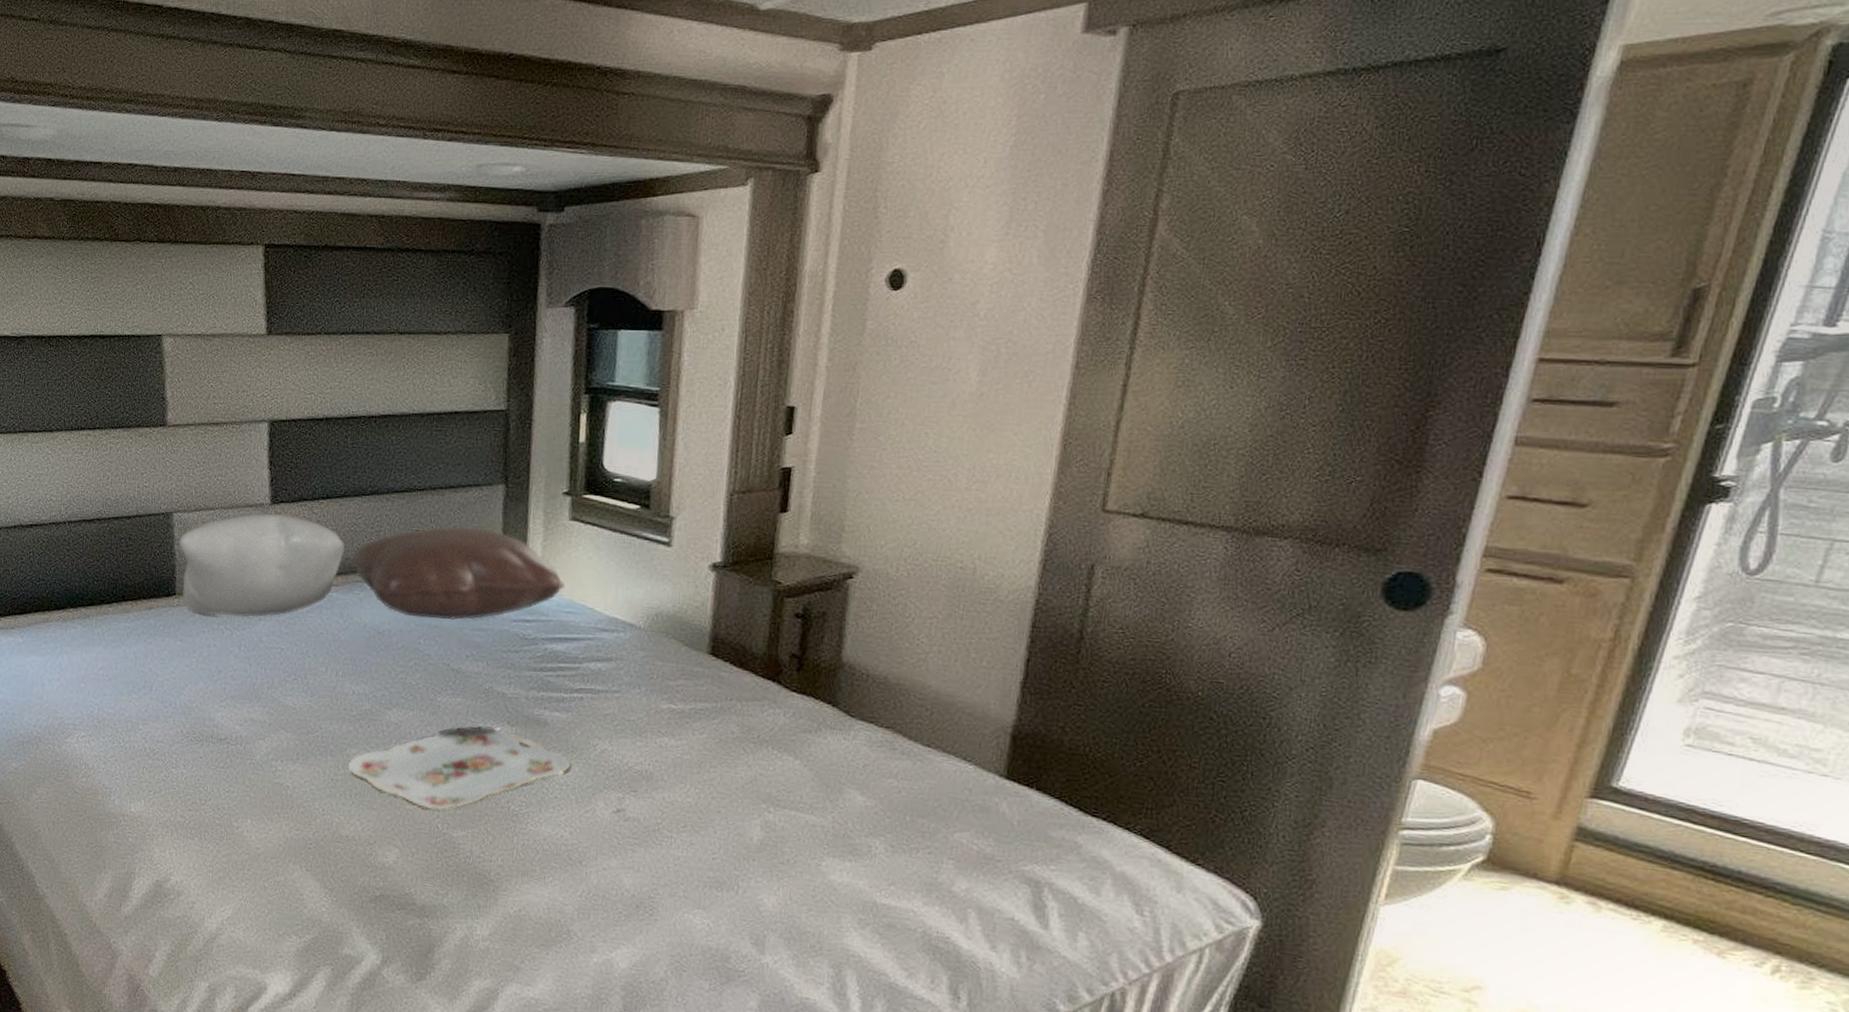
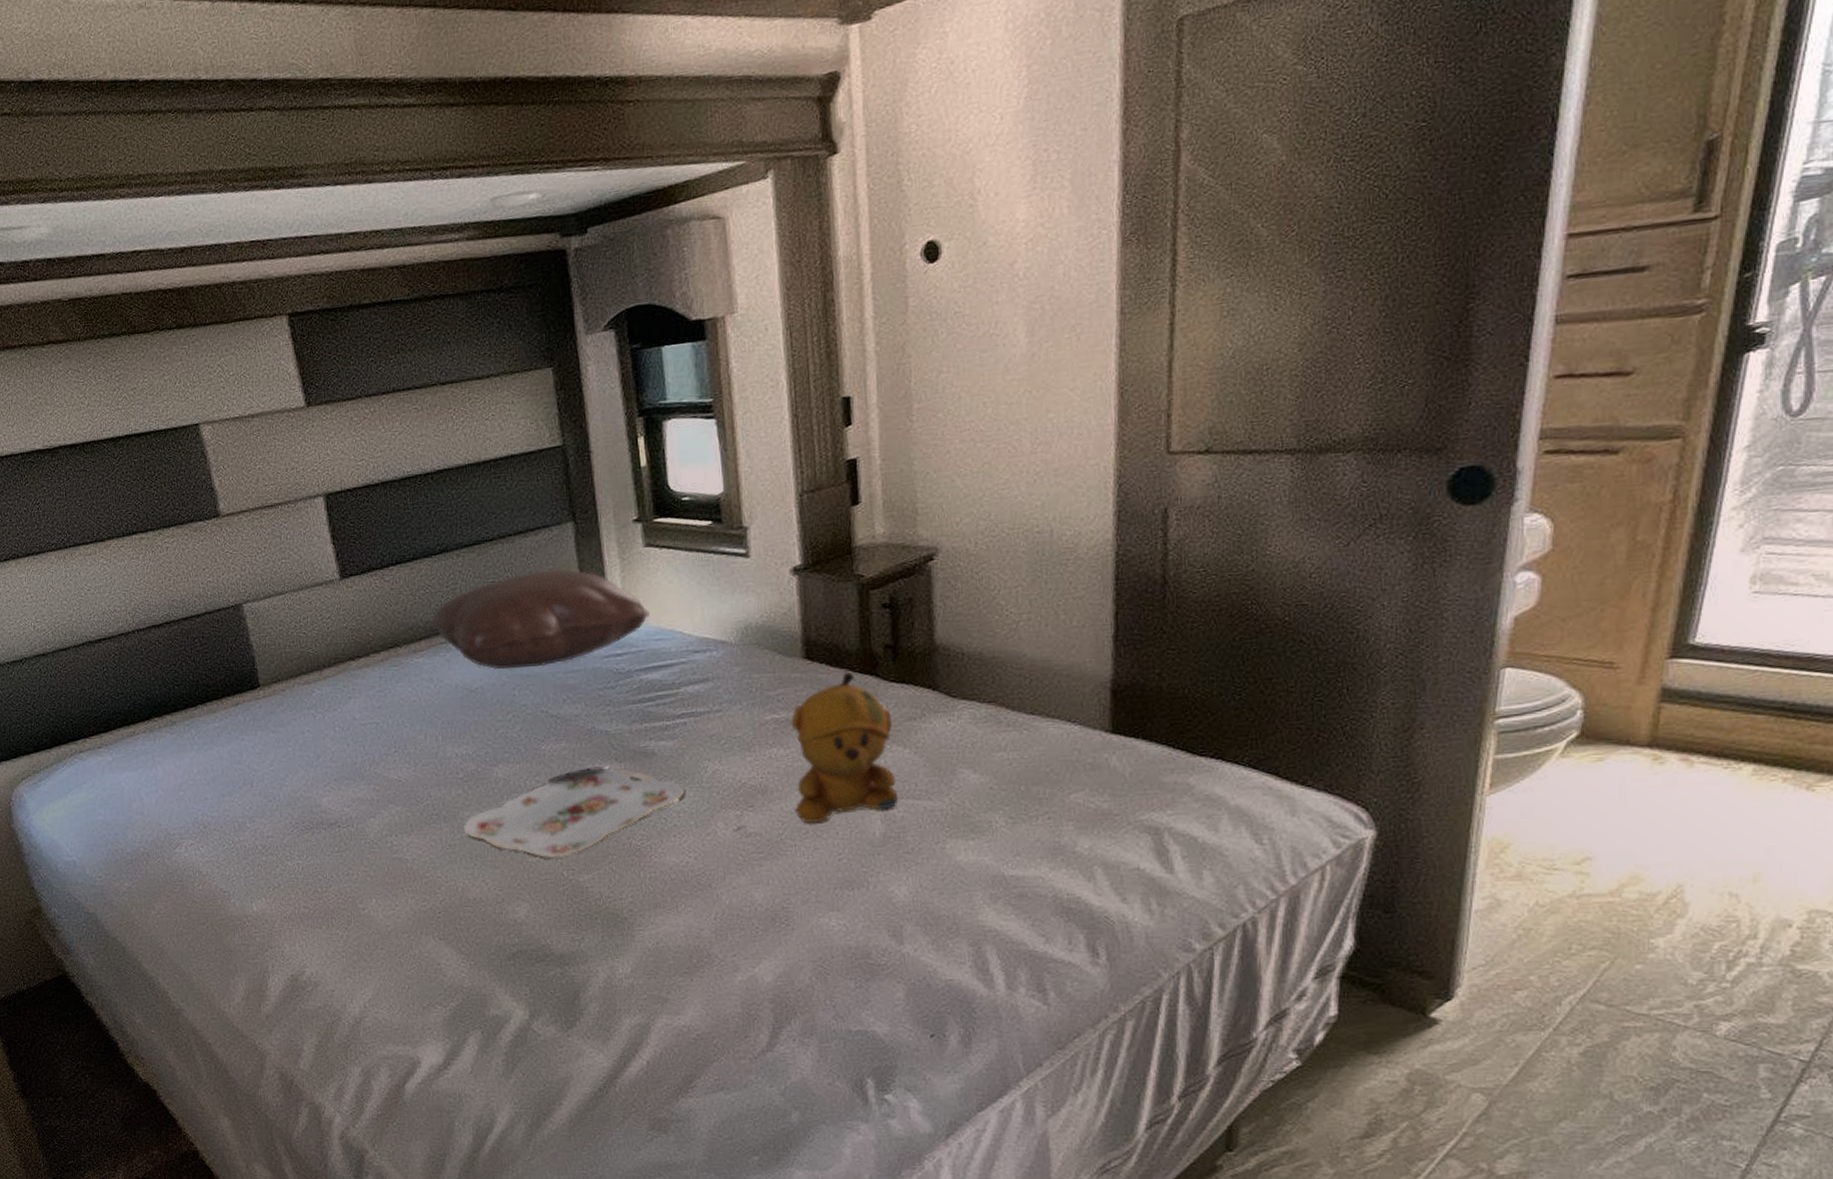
pillow: present [179,513,345,618] -> none [253,587,424,702]
stuffed bear: none [676,674,787,819] -> present [791,671,899,824]

